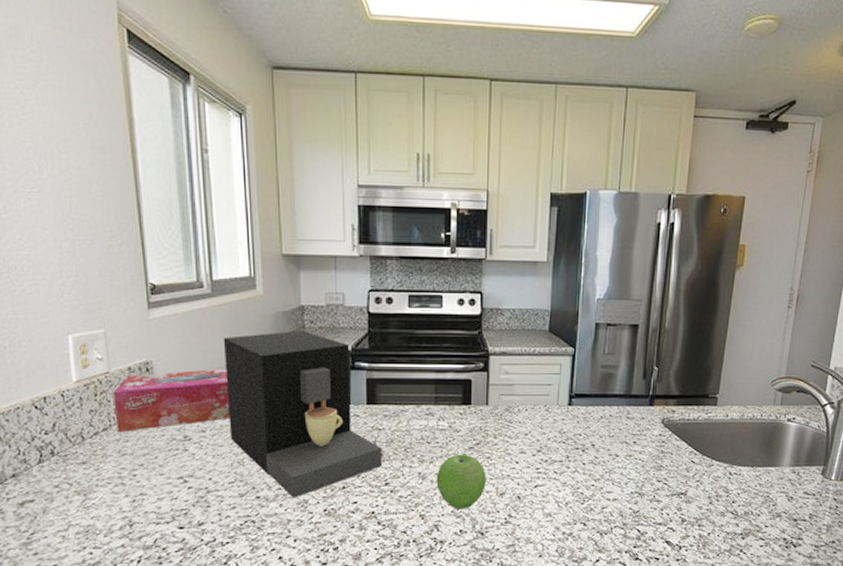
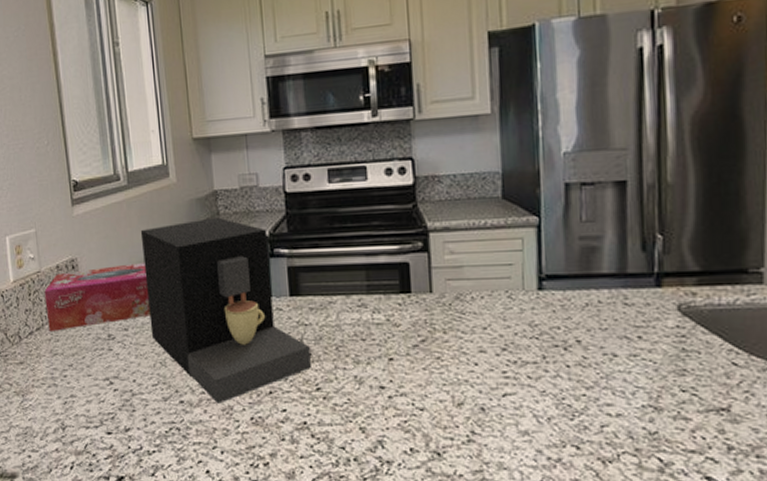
fruit: present [436,454,487,509] -> none [376,353,439,422]

